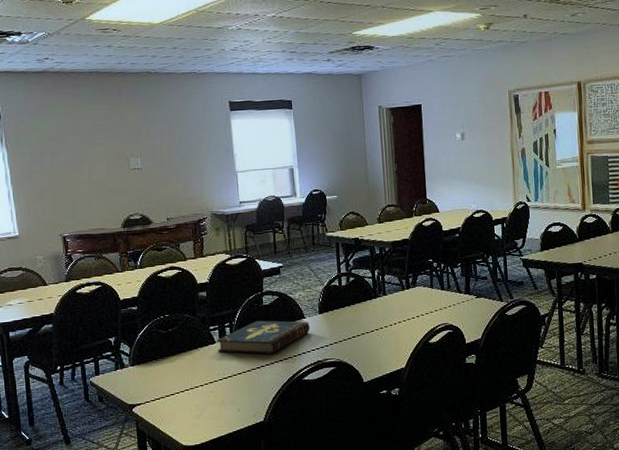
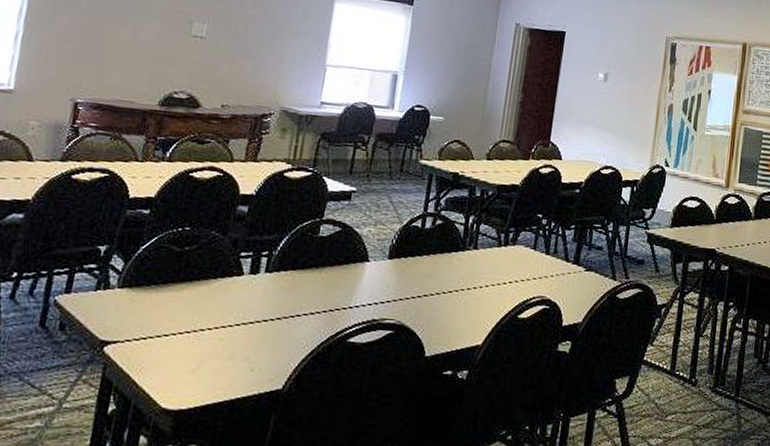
book: present [217,320,310,354] -> none [243,255,373,301]

